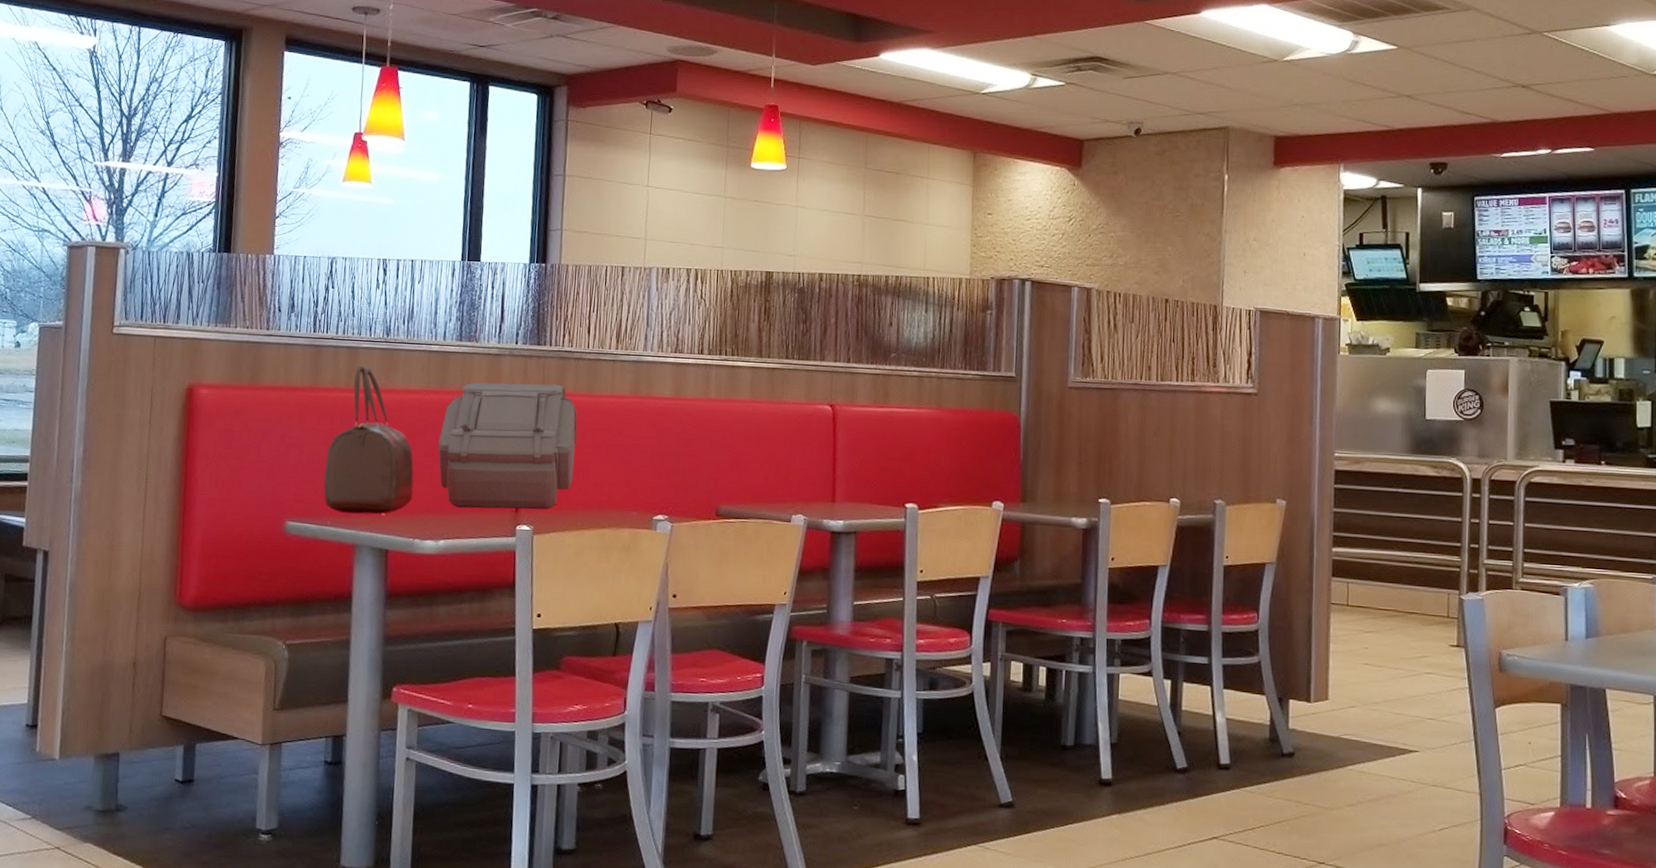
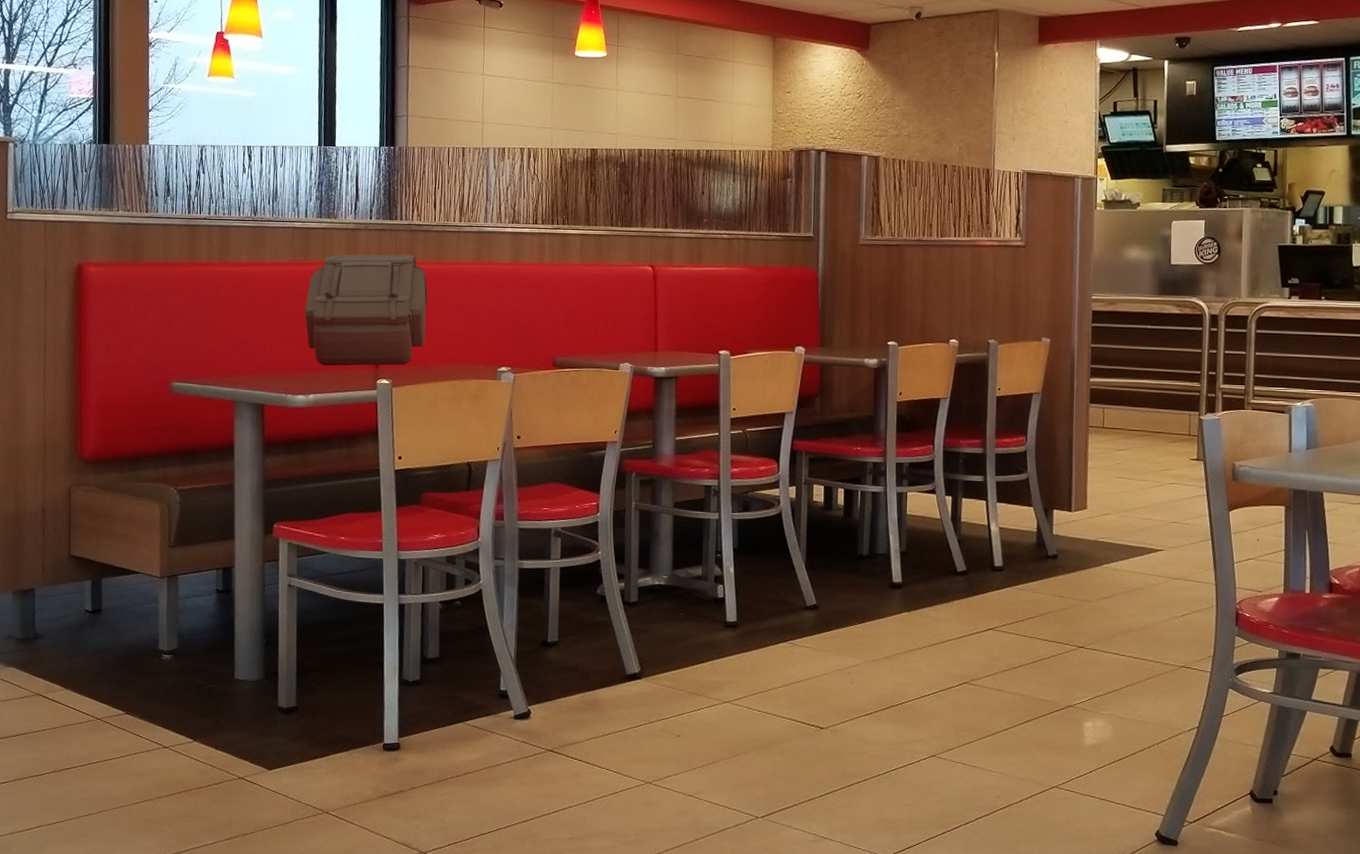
handbag: present [323,366,414,515] -> none [204,242,284,374]

